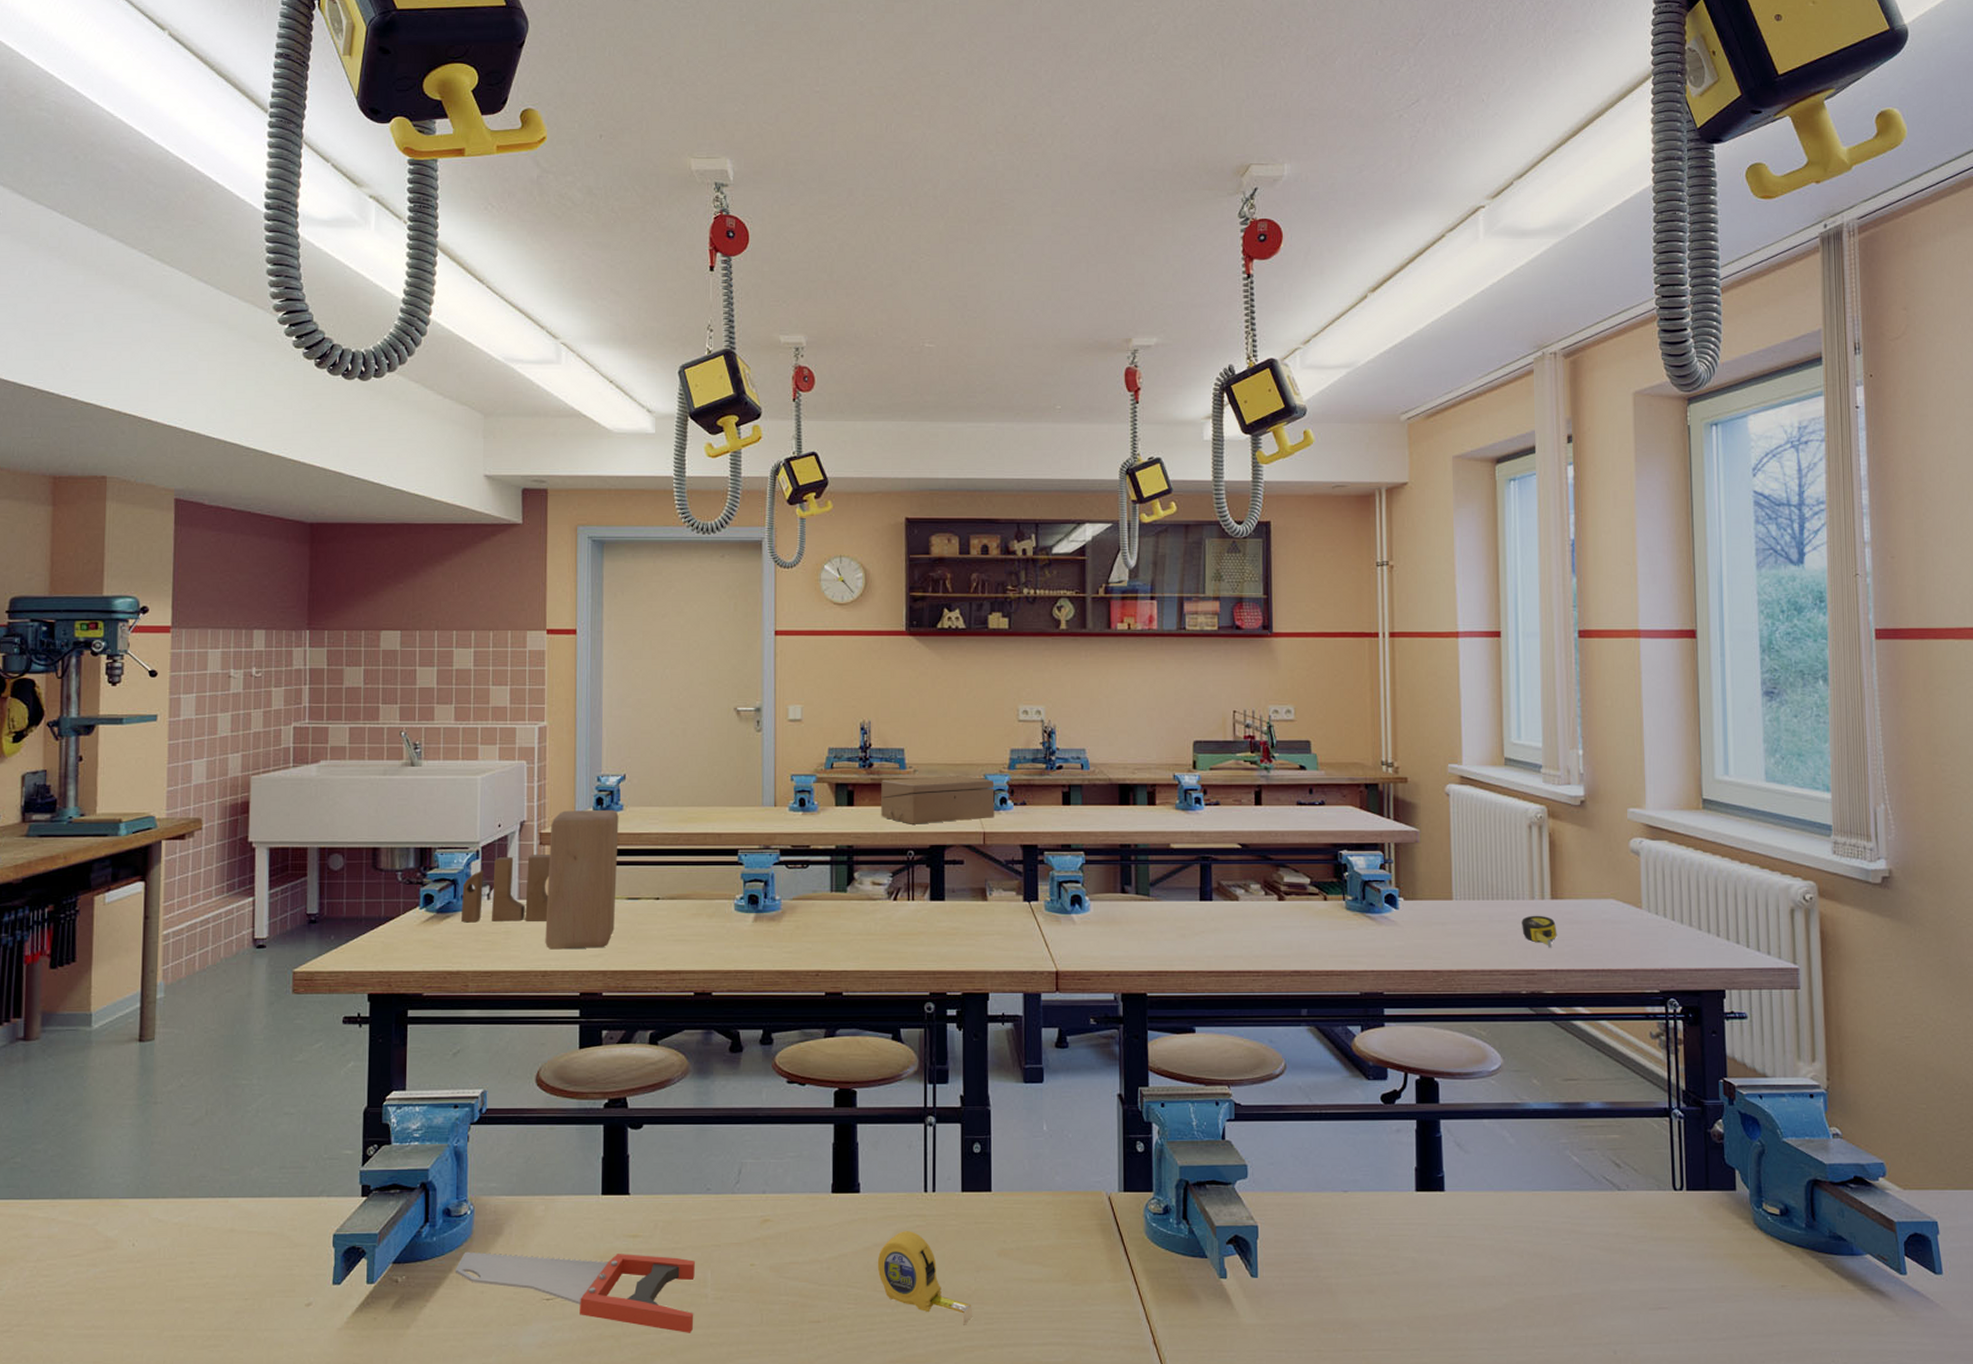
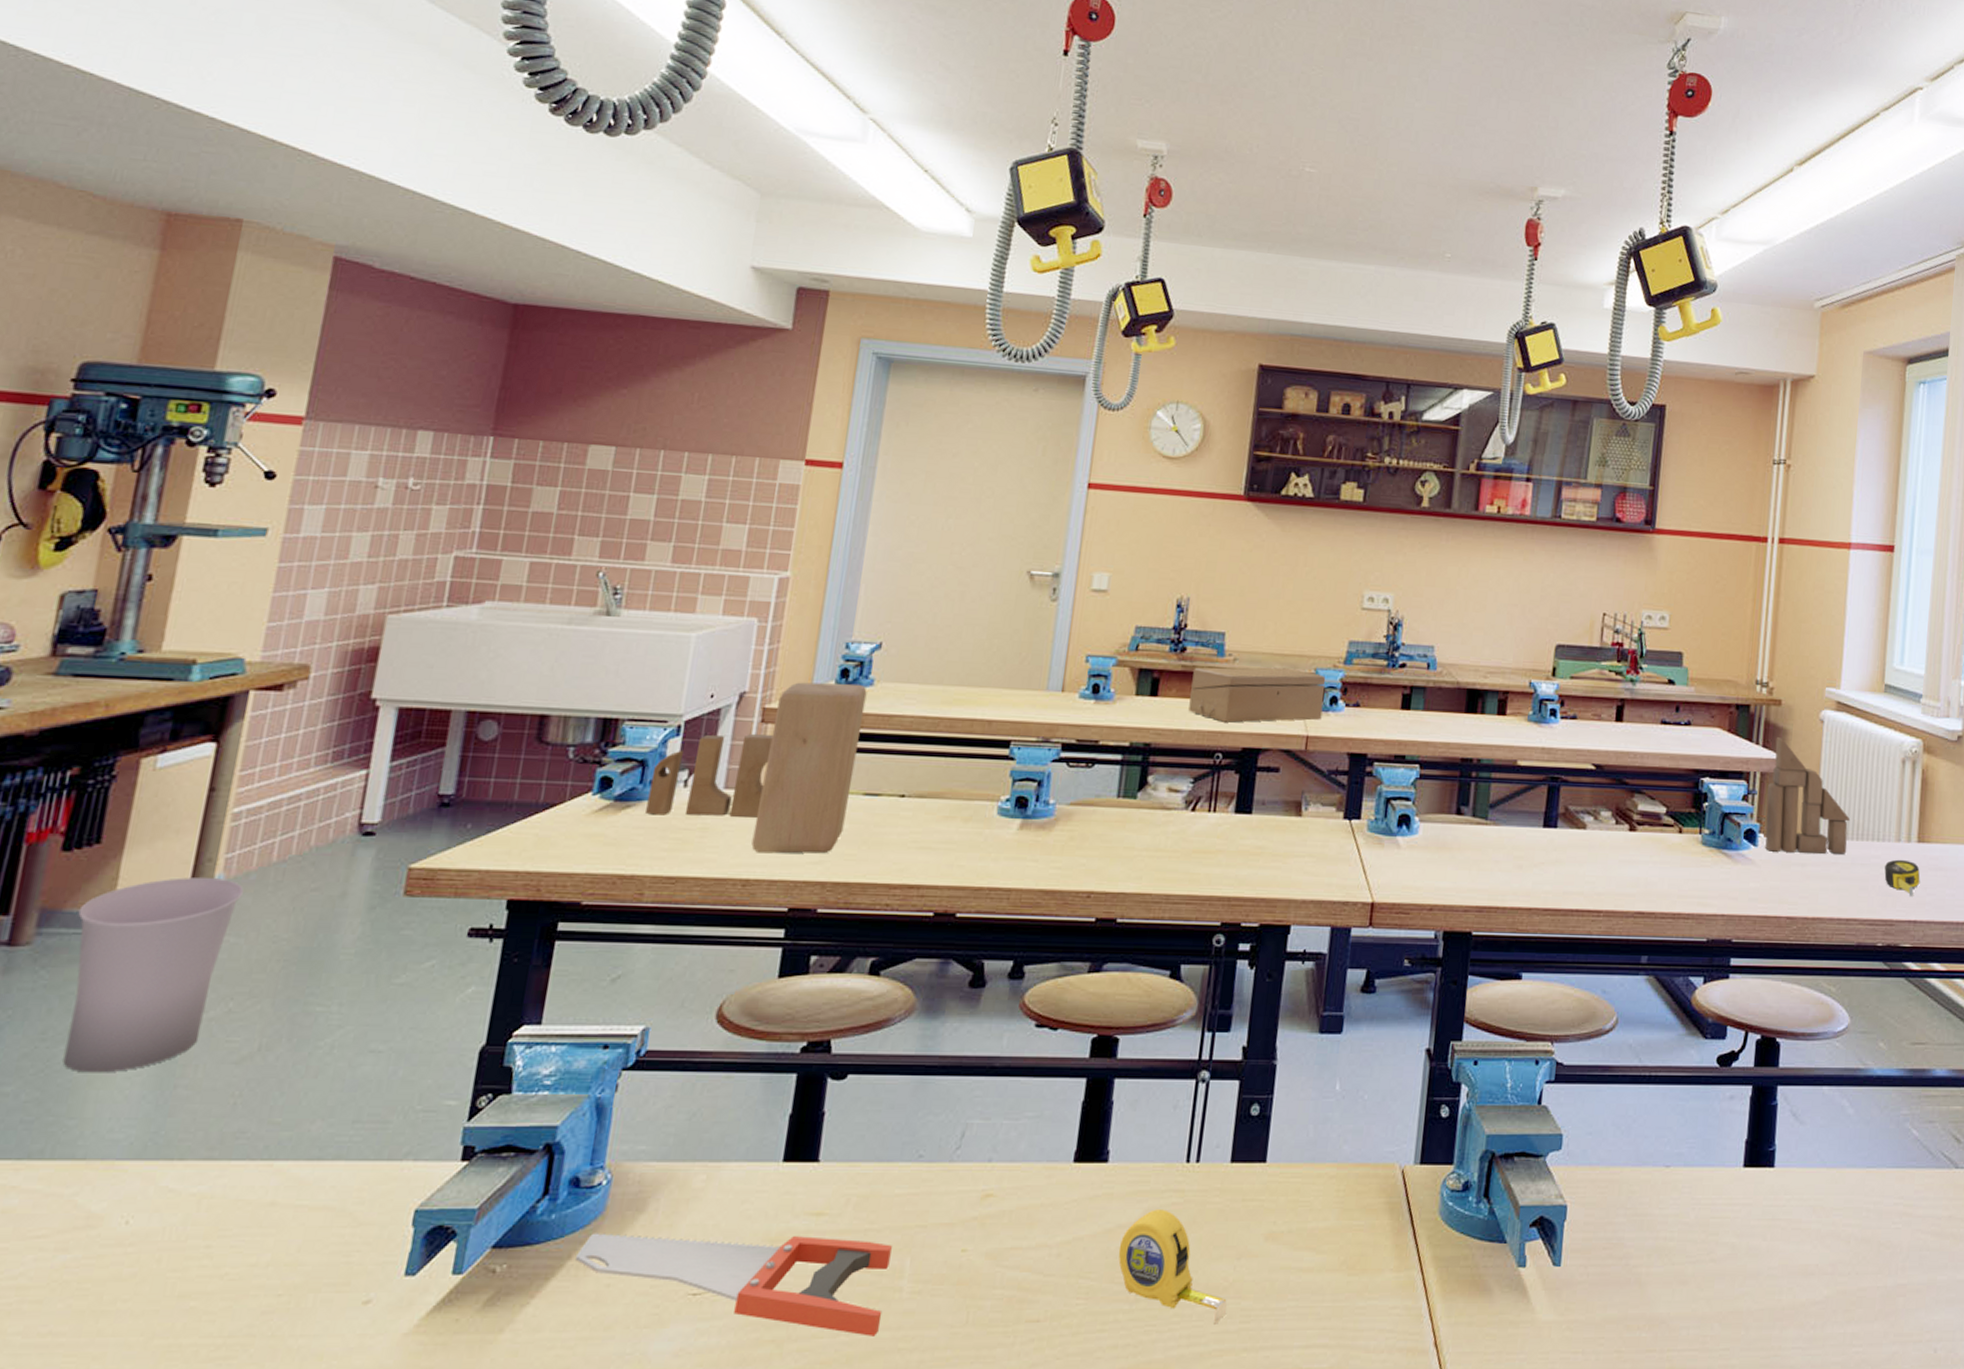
waste bin: none [68,985,179,1134] -> present [63,877,244,1073]
wooden blocks: none [1403,811,1484,913] -> present [1765,737,1850,854]

